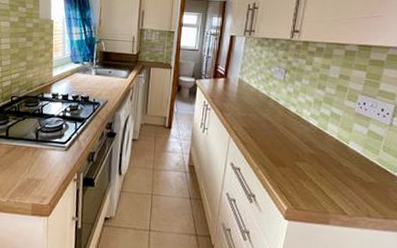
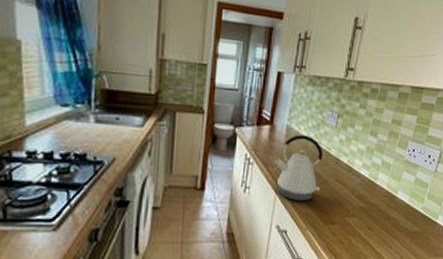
kettle: none [228,86,272,144] -> present [274,134,323,201]

